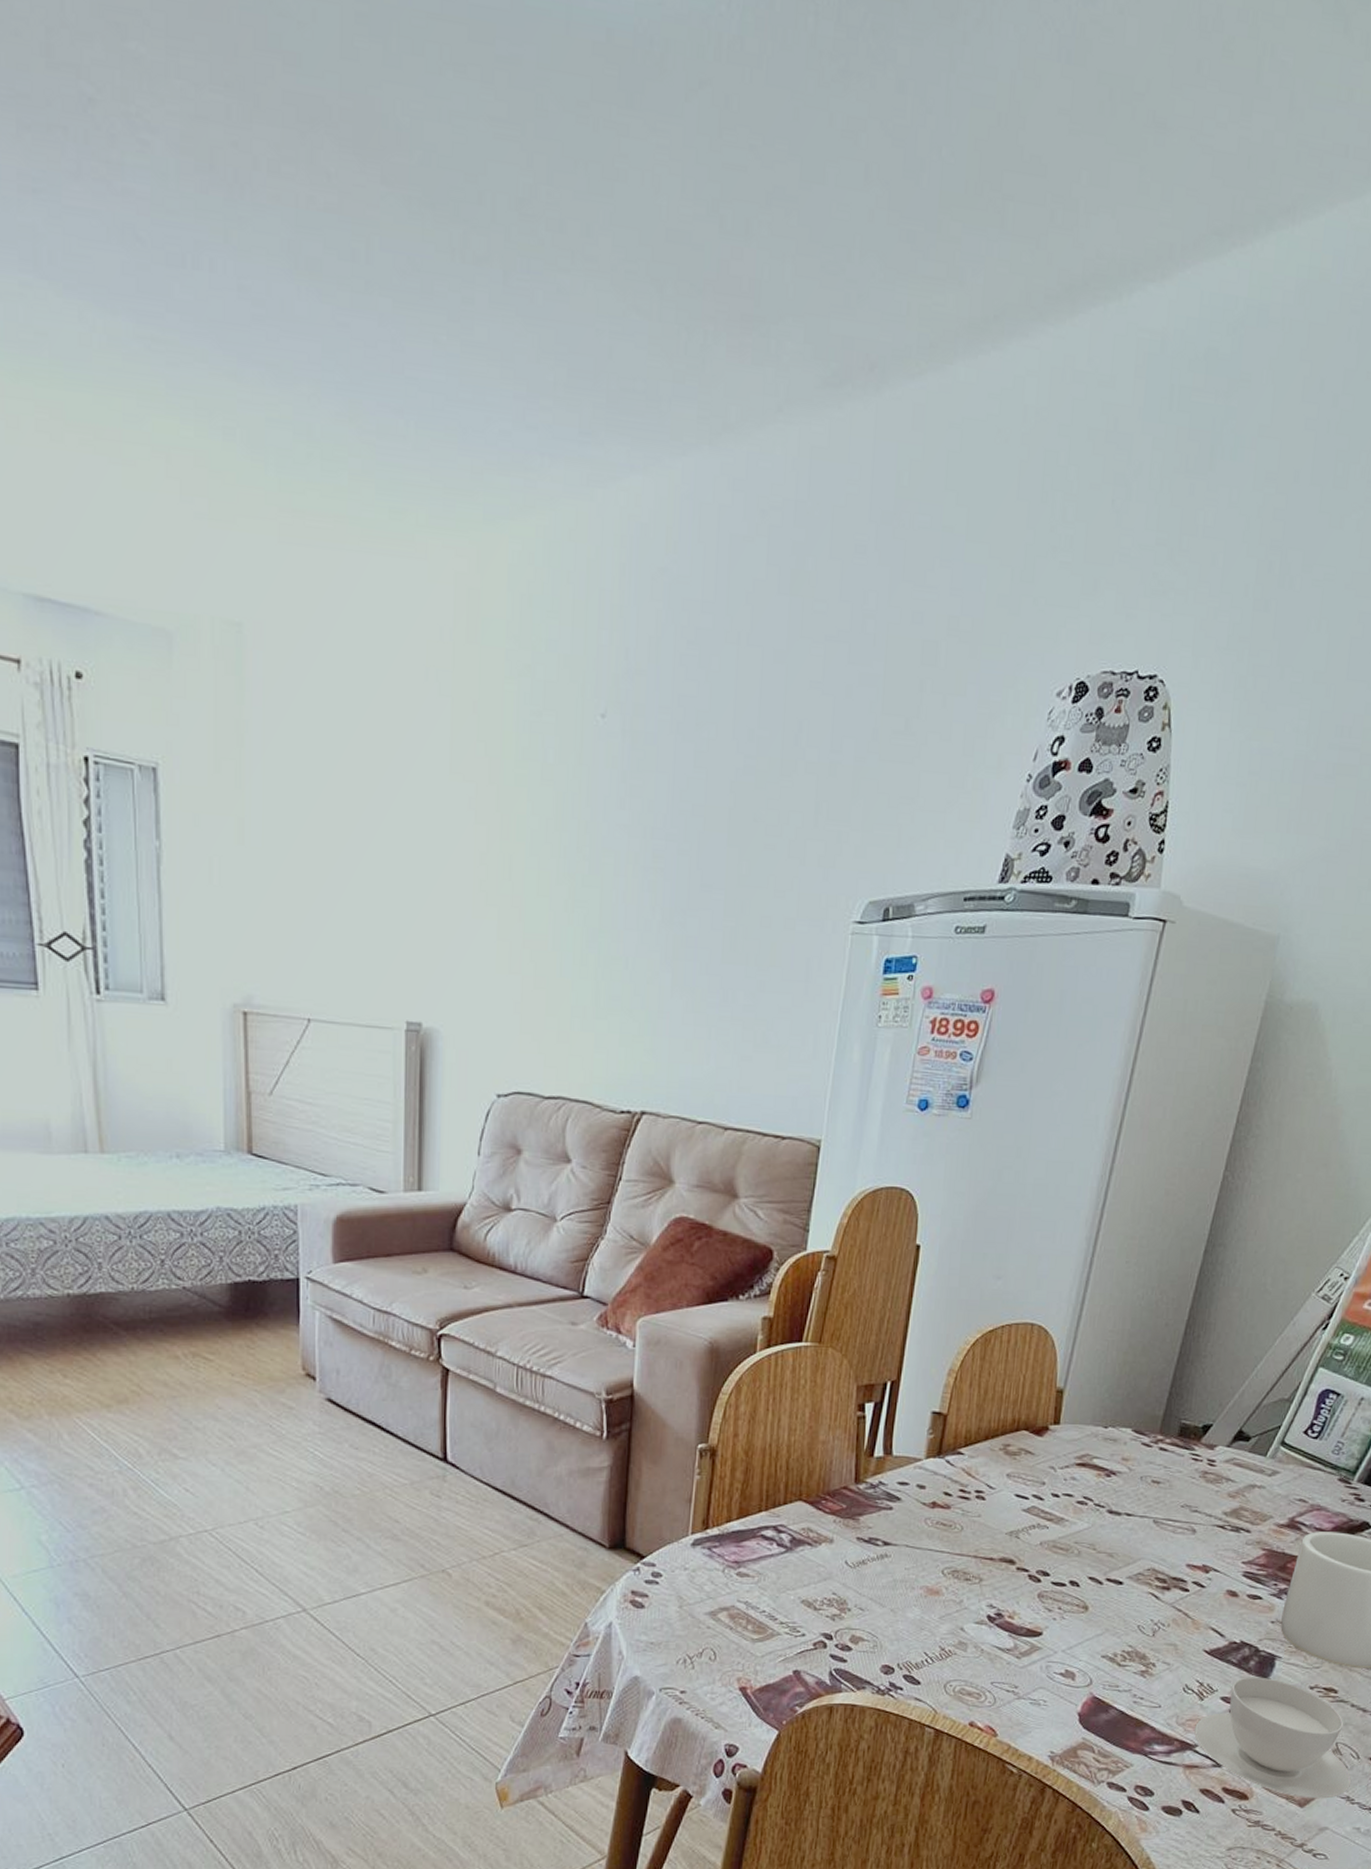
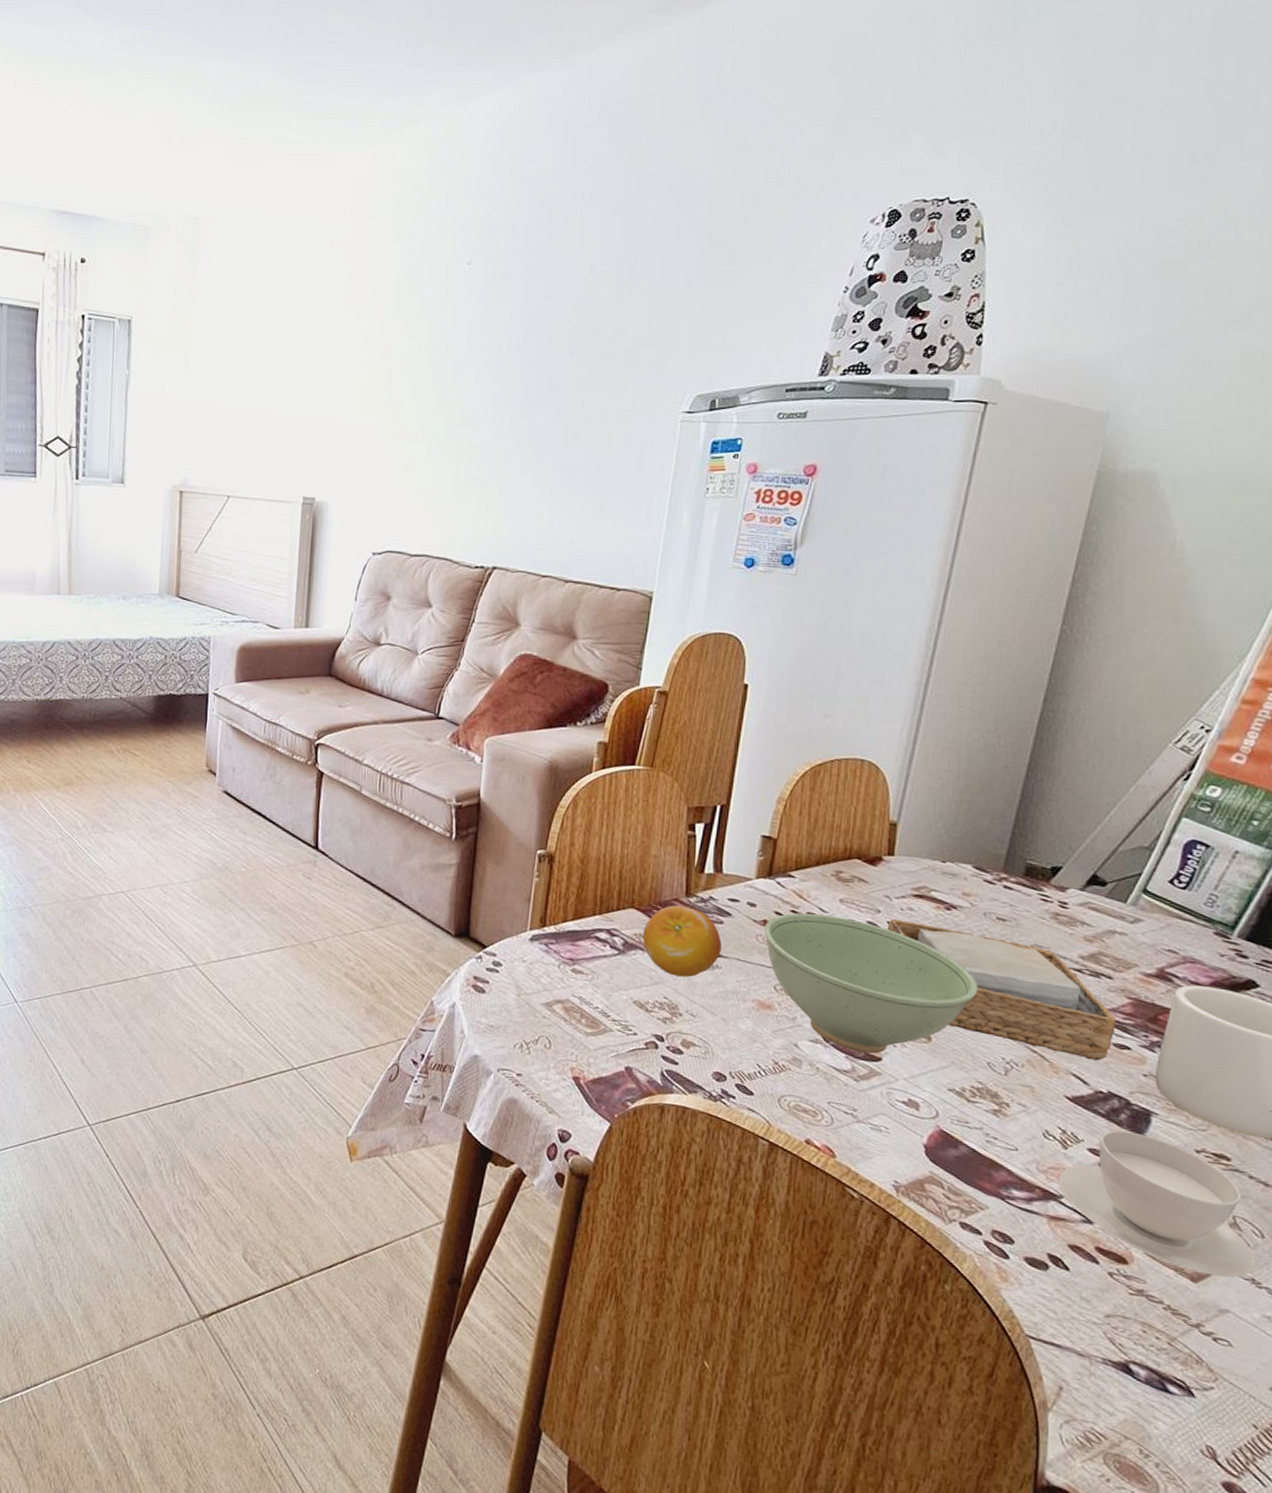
fruit: none [811,1494,891,1570] -> present [643,905,722,978]
bowl: none [933,1491,1133,1629] -> present [764,913,978,1054]
napkin holder: none [1051,1489,1252,1613] -> present [887,918,1116,1061]

